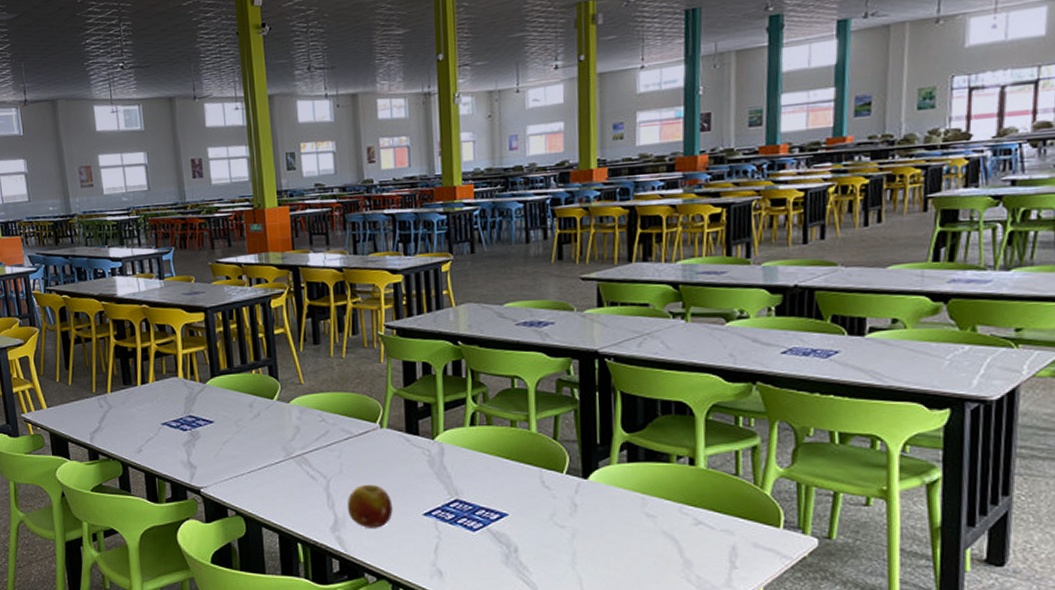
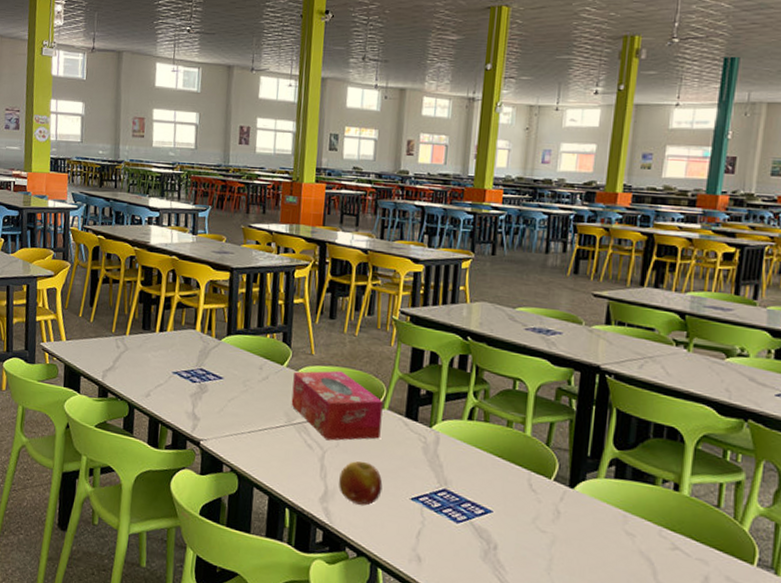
tissue box: none [286,396,383,469] -> present [291,370,383,441]

